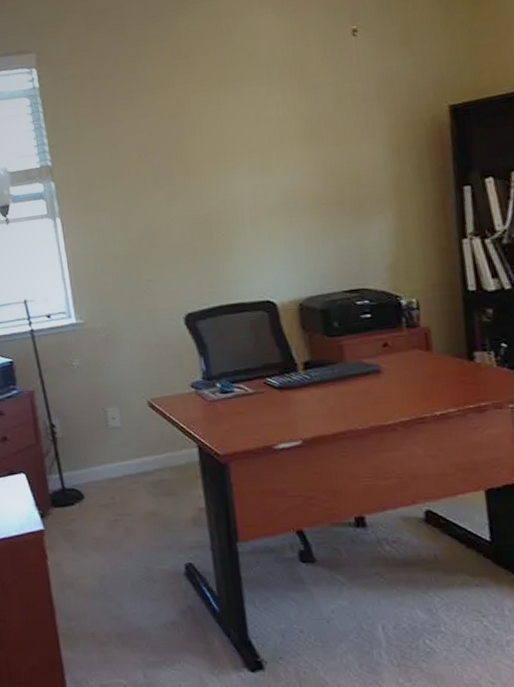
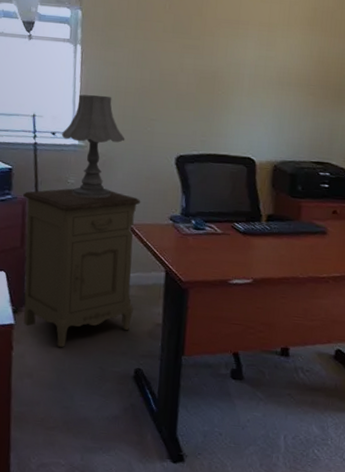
nightstand: none [28,366,171,550] -> present [22,188,141,348]
table lamp: none [56,264,125,379] -> present [61,94,125,198]

